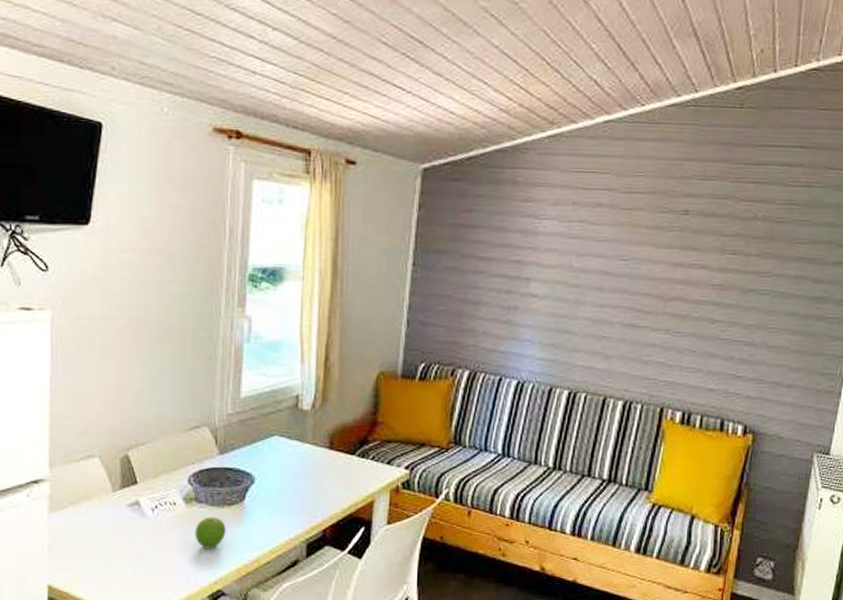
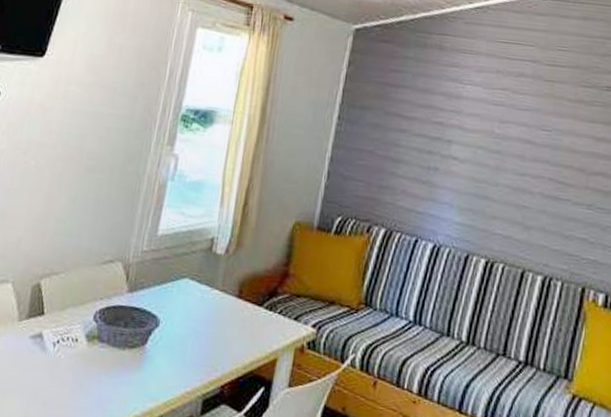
fruit: present [195,517,226,549] -> none [91,358,124,395]

